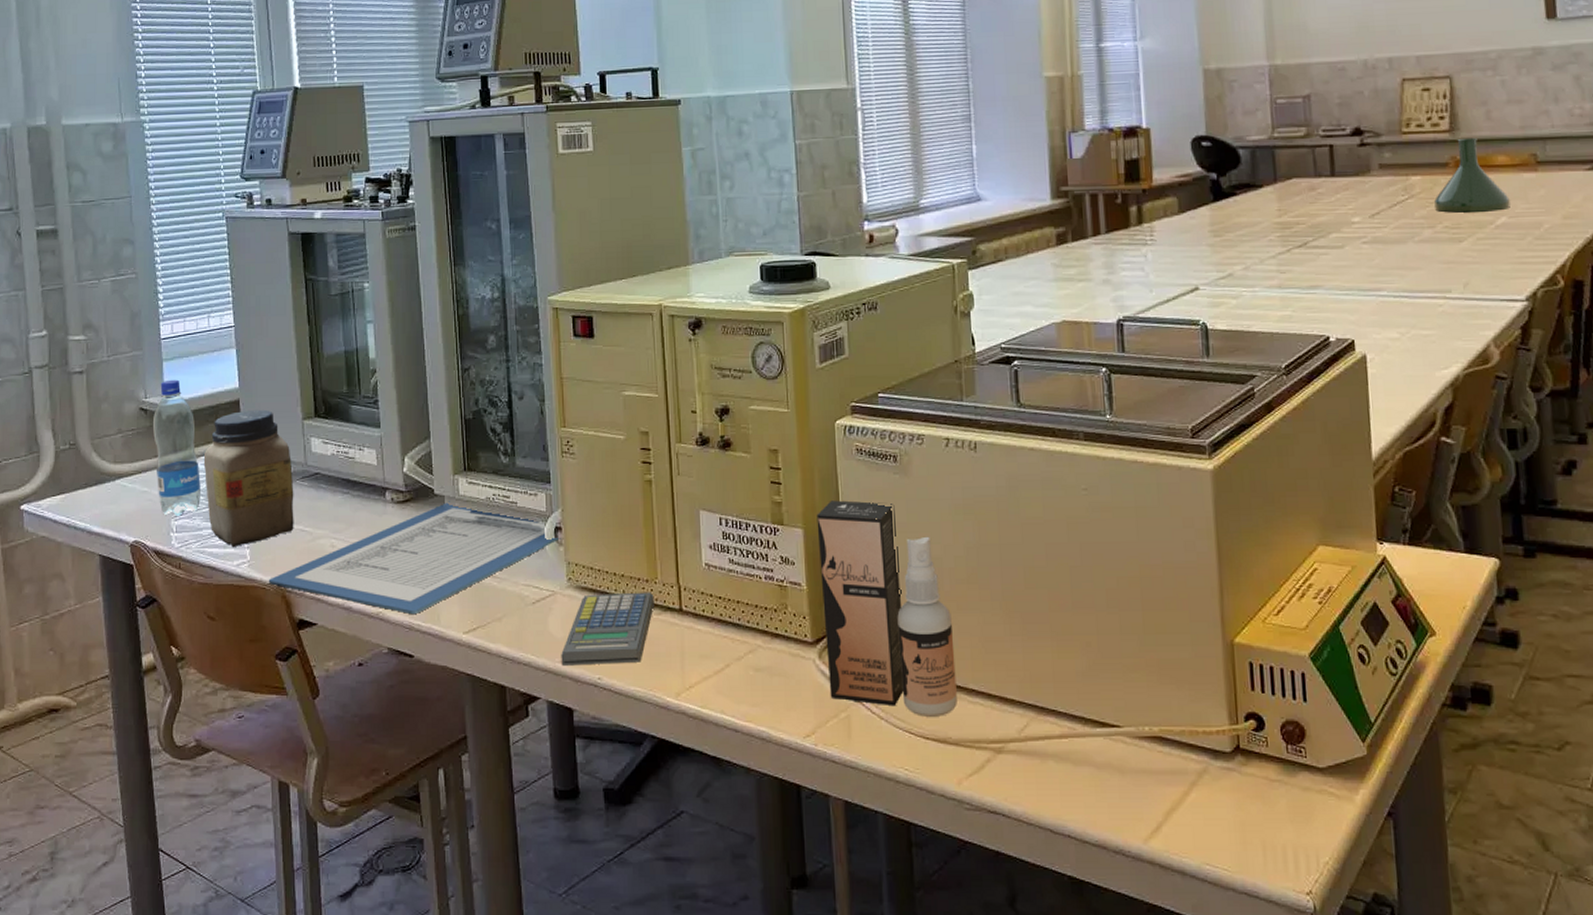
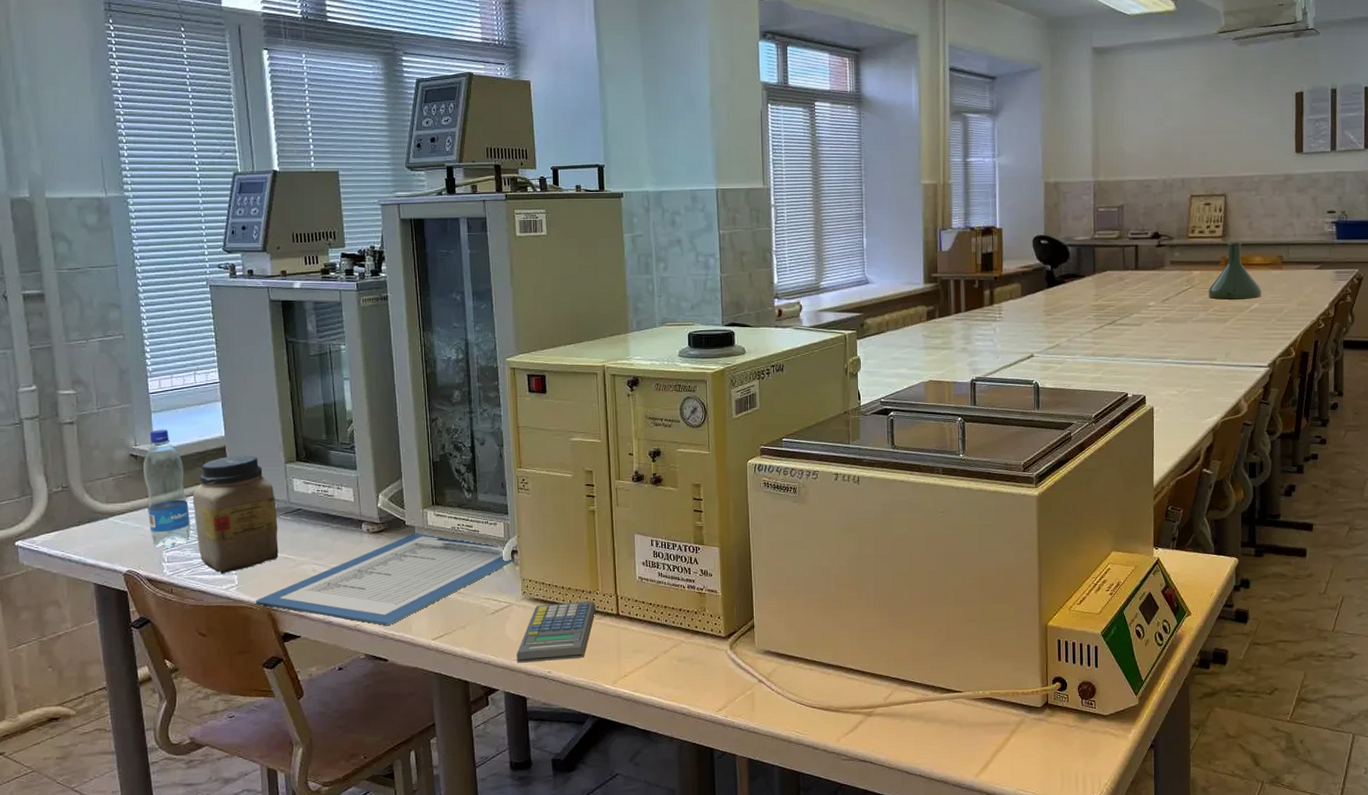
spray bottle: present [816,500,957,717] -> none [731,524,838,691]

